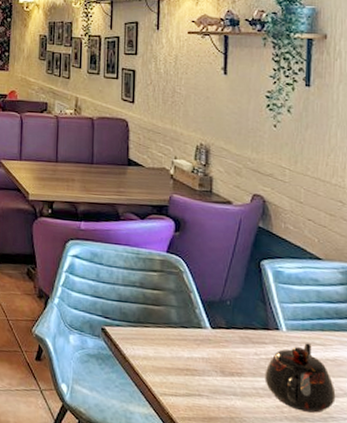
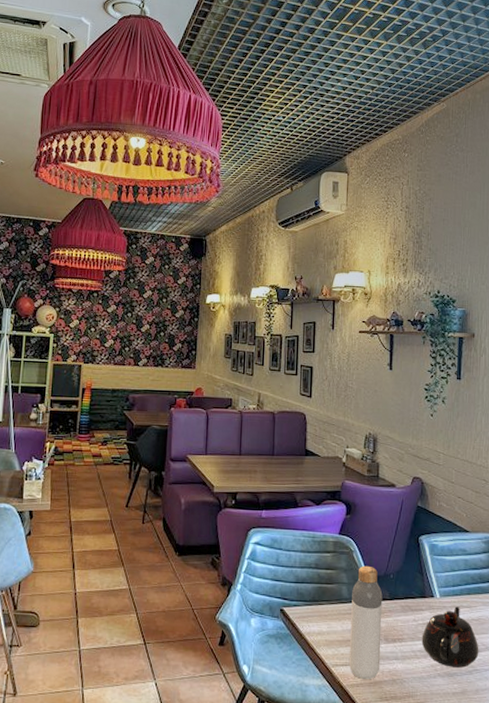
bottle: none [180,288,218,415] -> present [349,565,383,680]

